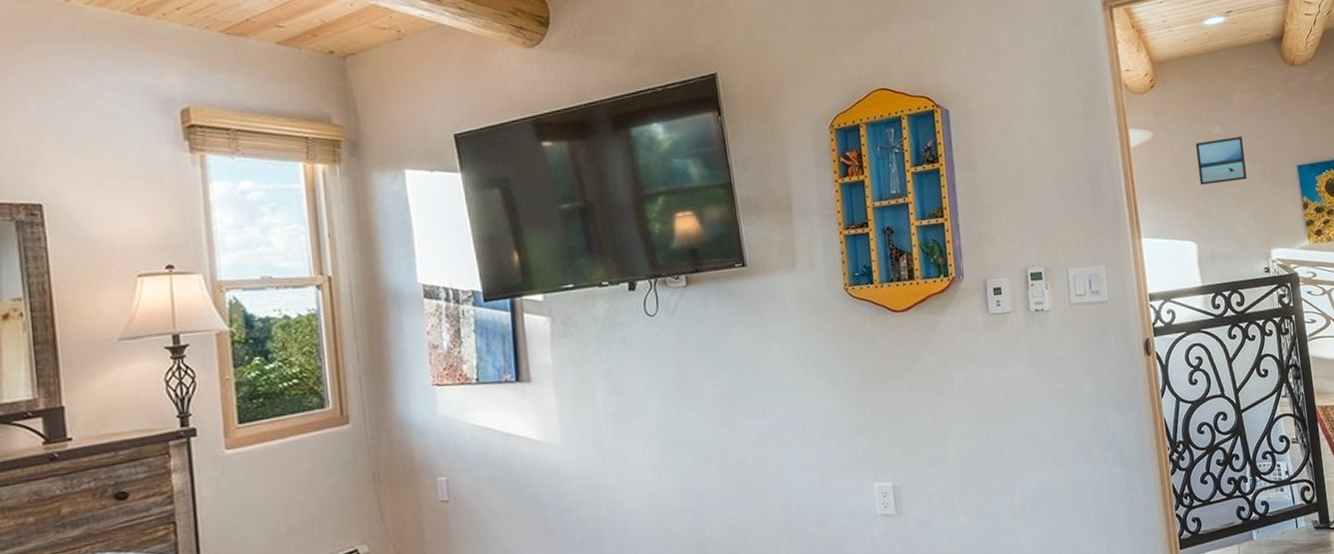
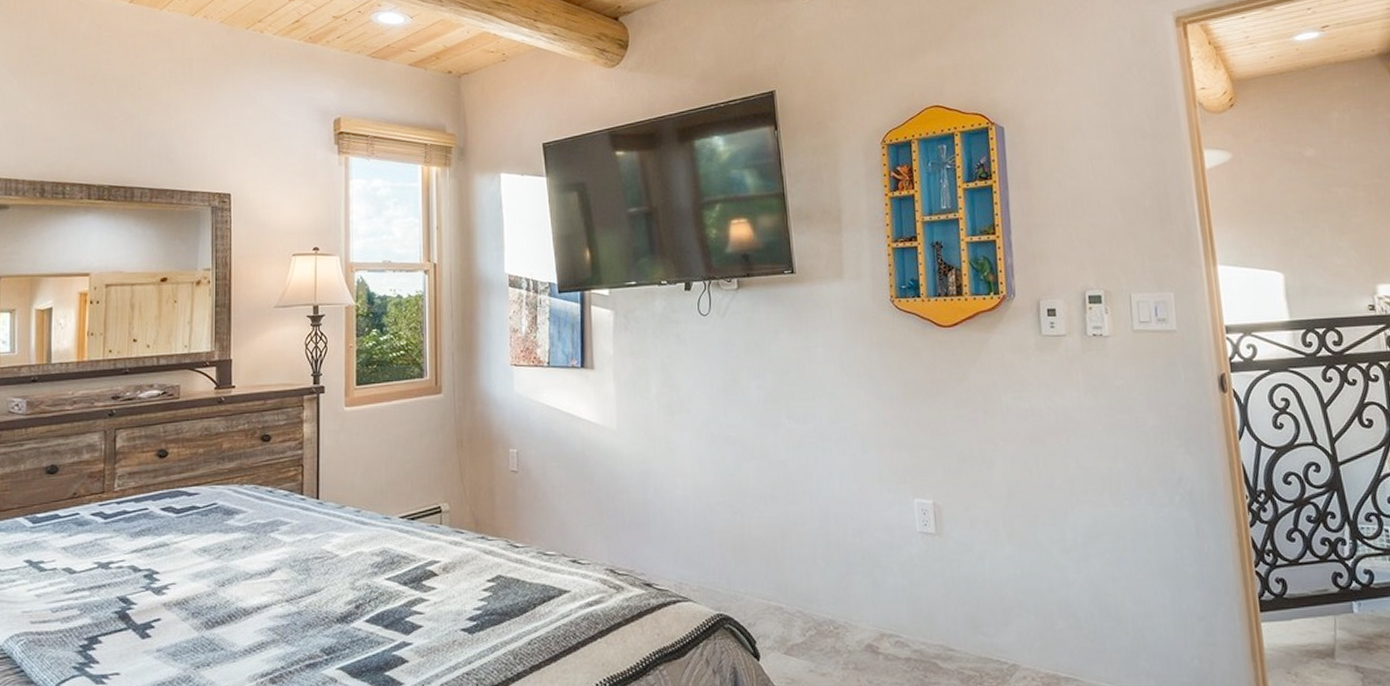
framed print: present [1195,137,1247,185] -> none [1282,160,1347,211]

